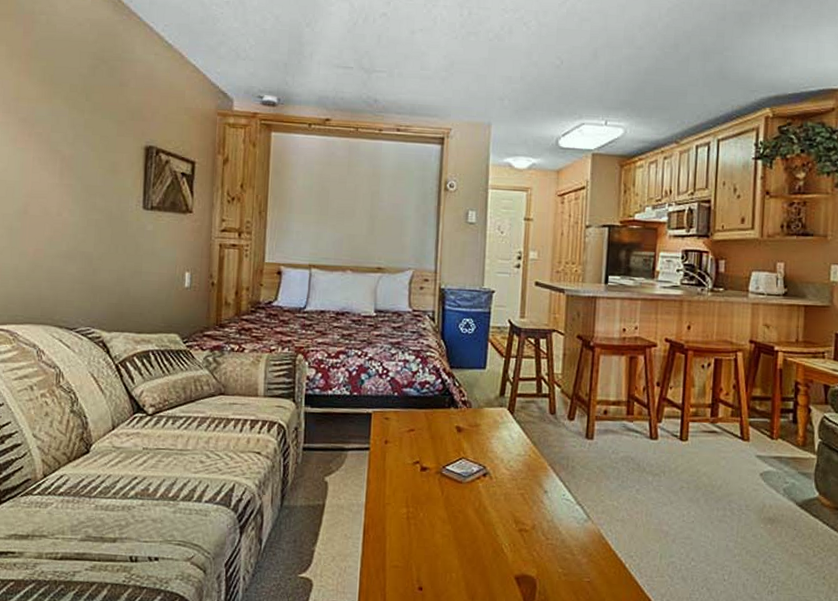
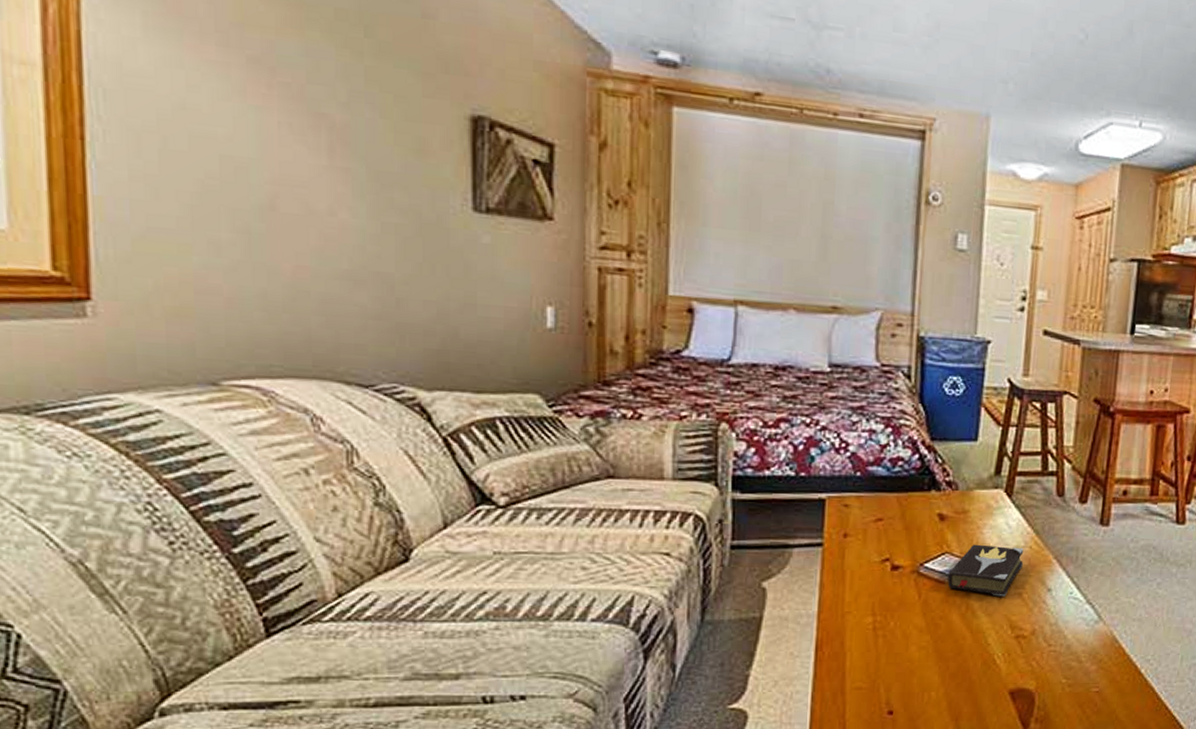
hardback book: none [464,452,524,496] -> present [947,544,1024,597]

